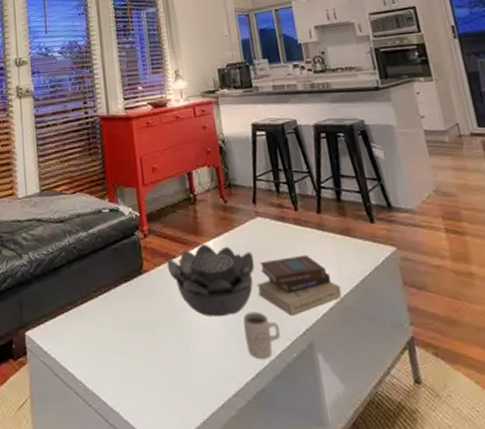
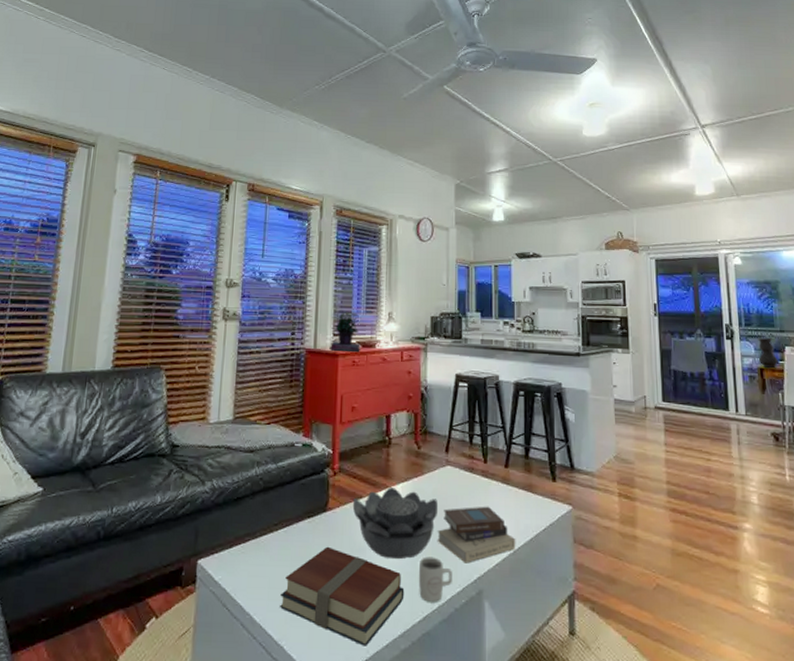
books: none [109,309,233,408] -> present [280,546,405,646]
potted flower: none [122,73,152,115] -> present [330,310,360,353]

